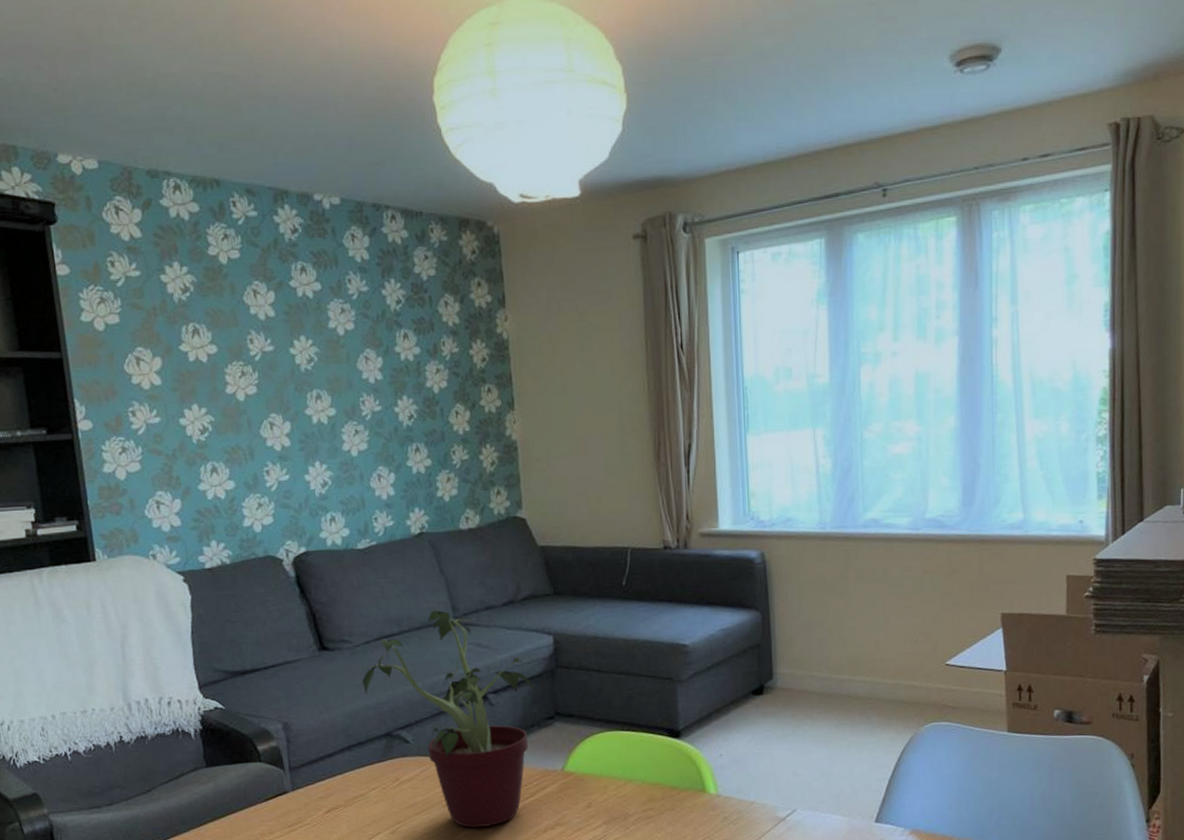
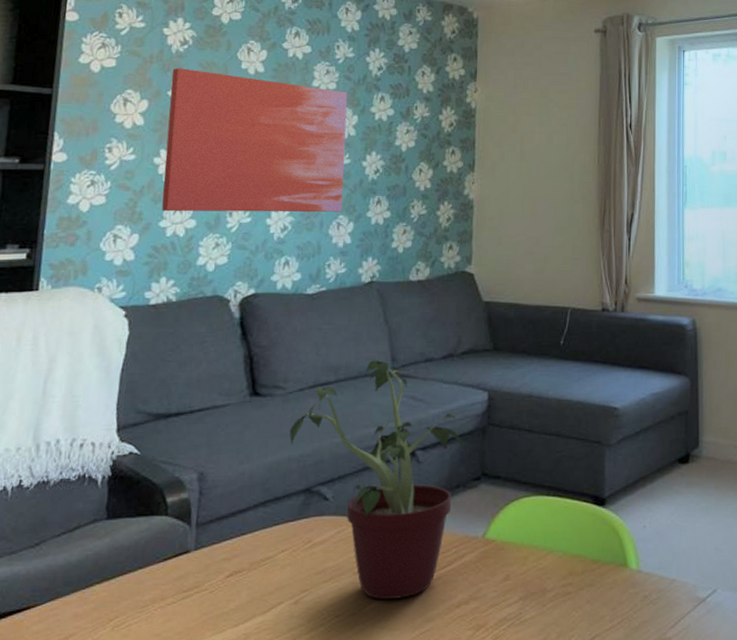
wall art: none [179,318,380,475] -> present [162,68,348,213]

